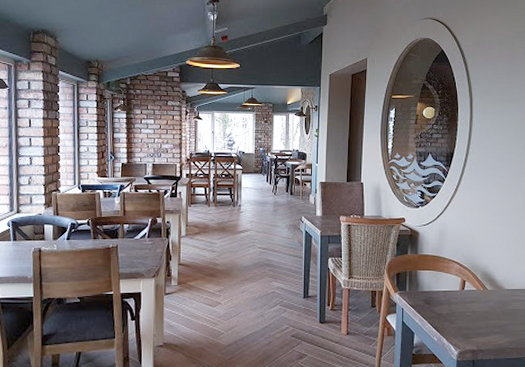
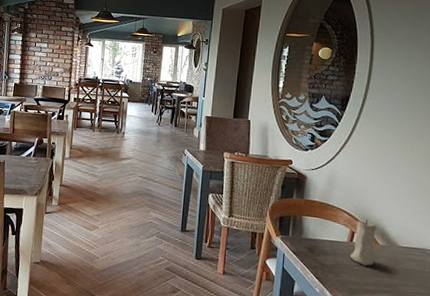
candle: none [463,268,486,311] -> present [351,220,377,266]

